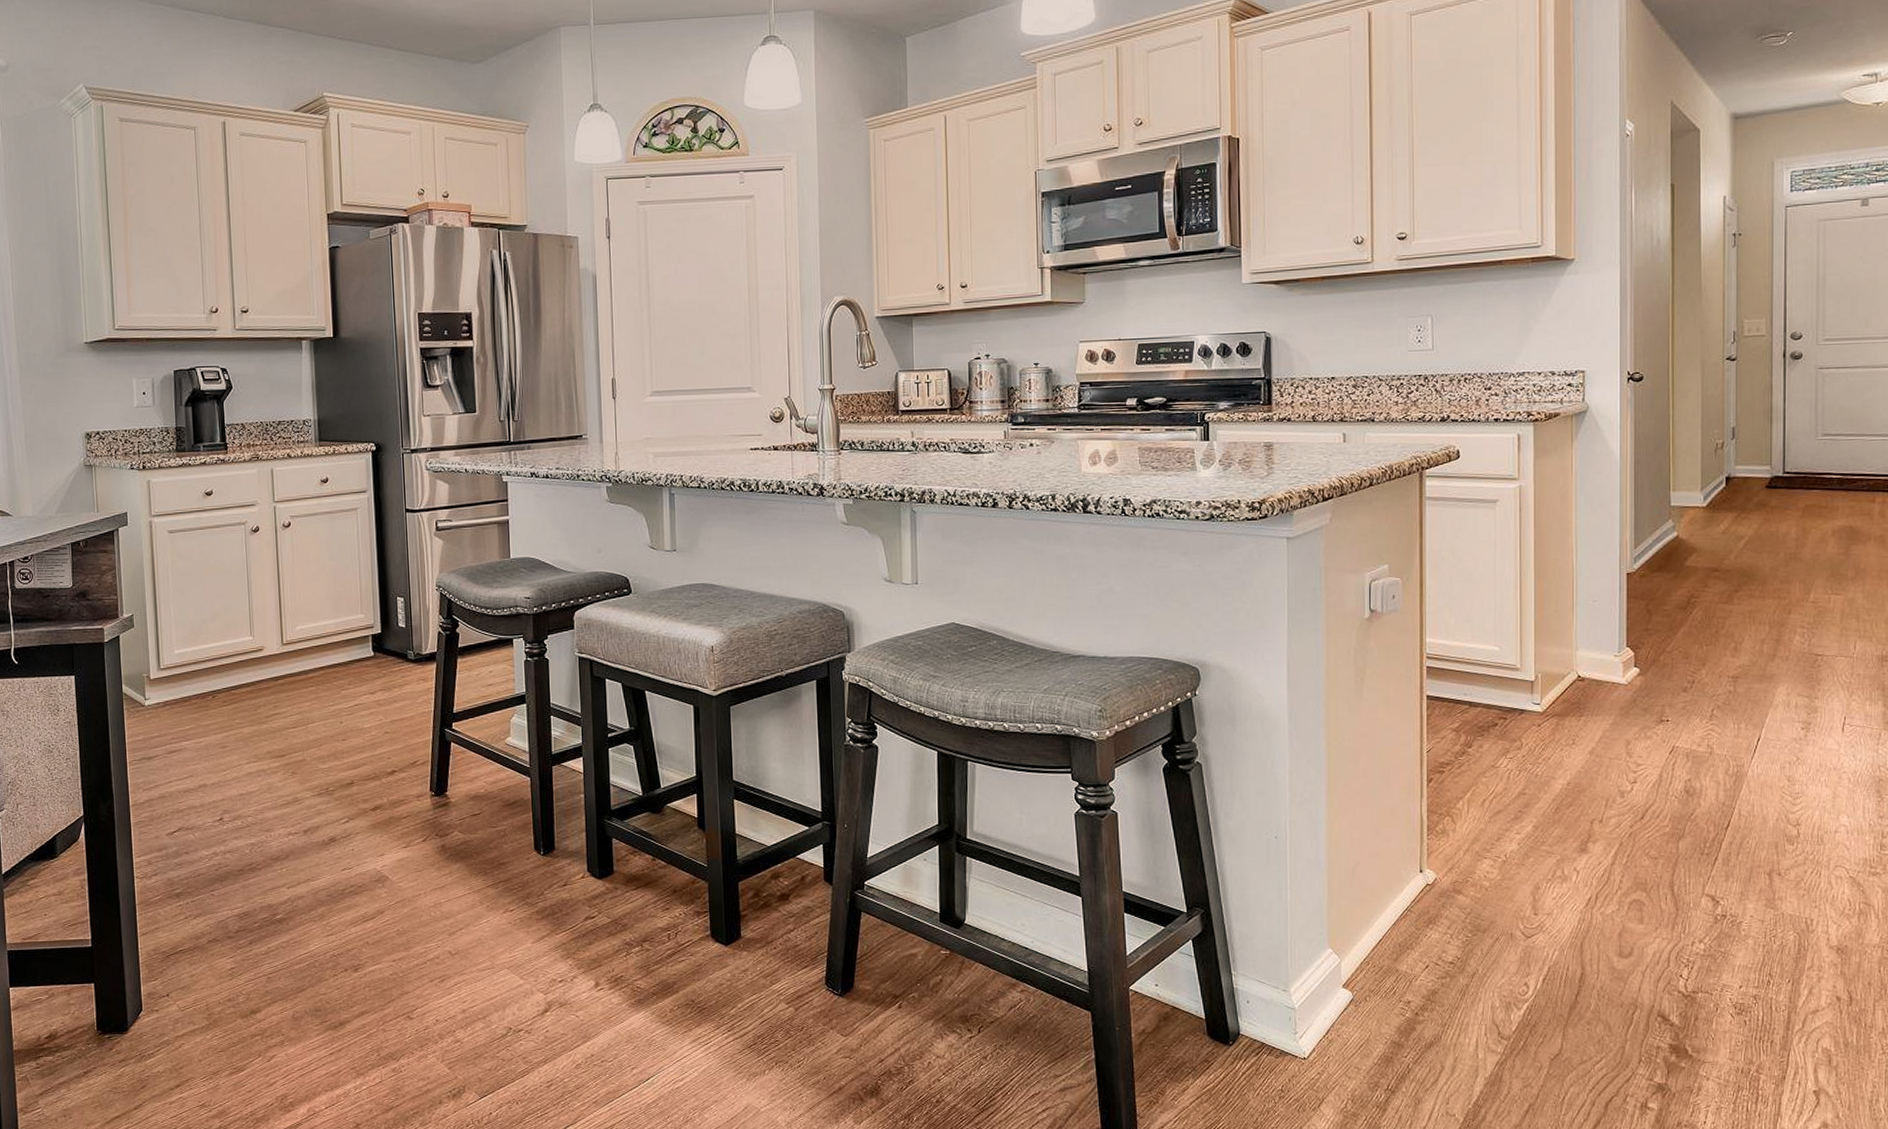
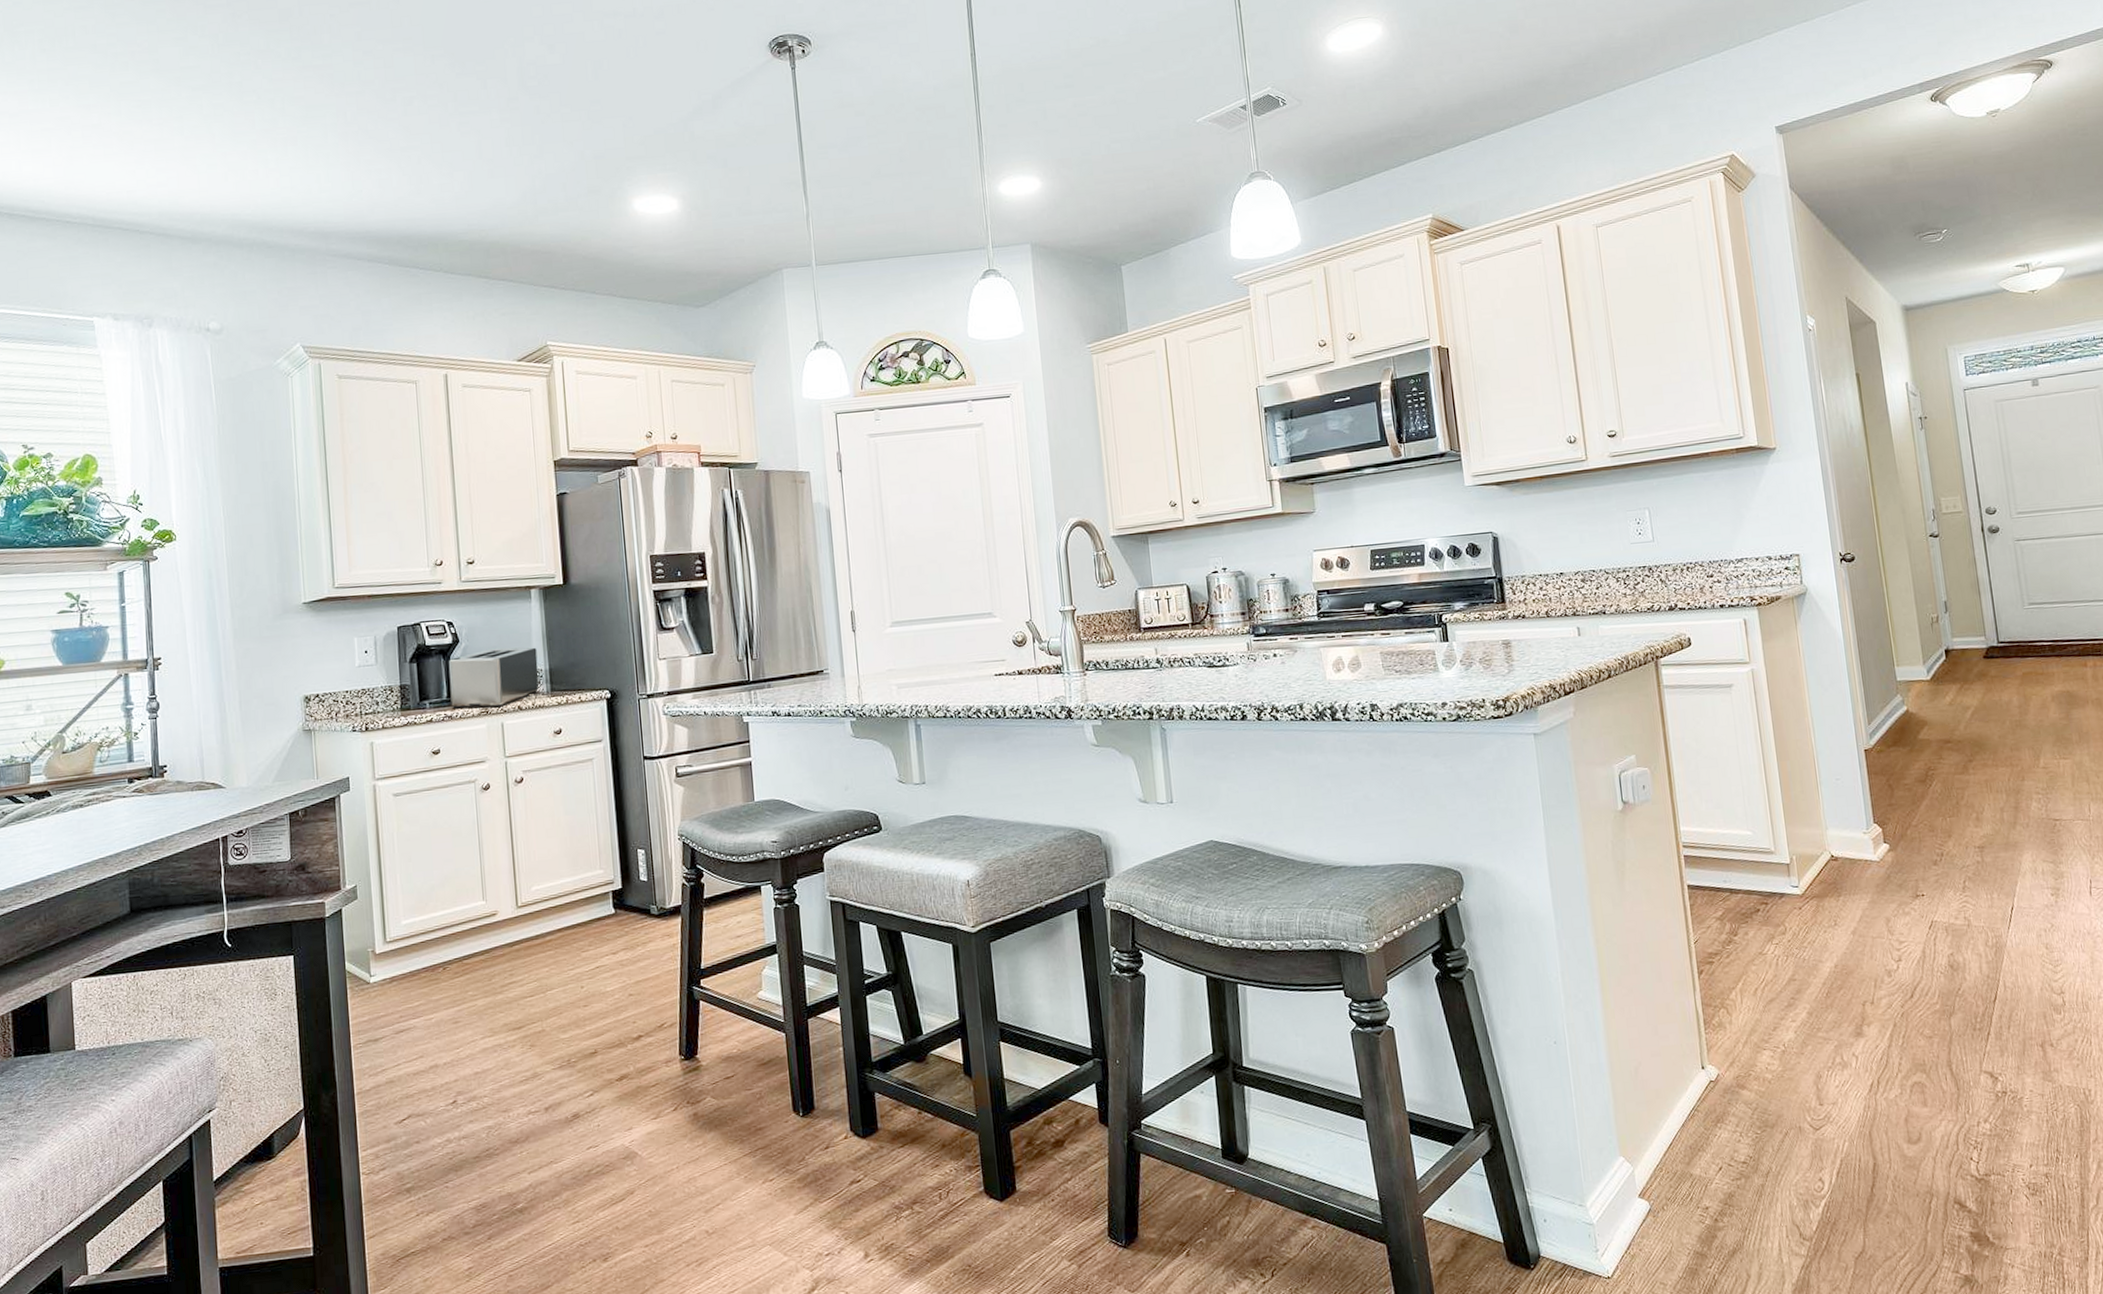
toaster: none [221,396,308,455] -> present [448,647,539,710]

